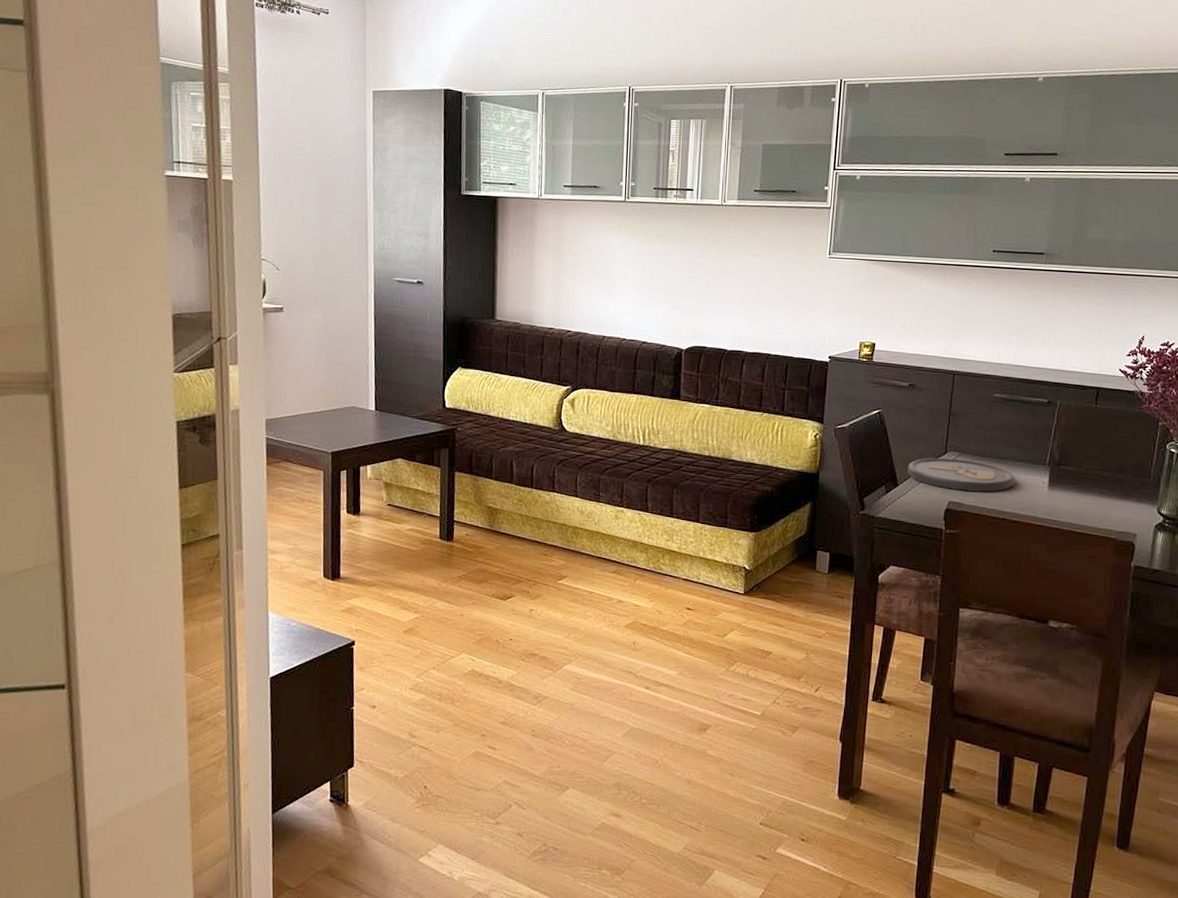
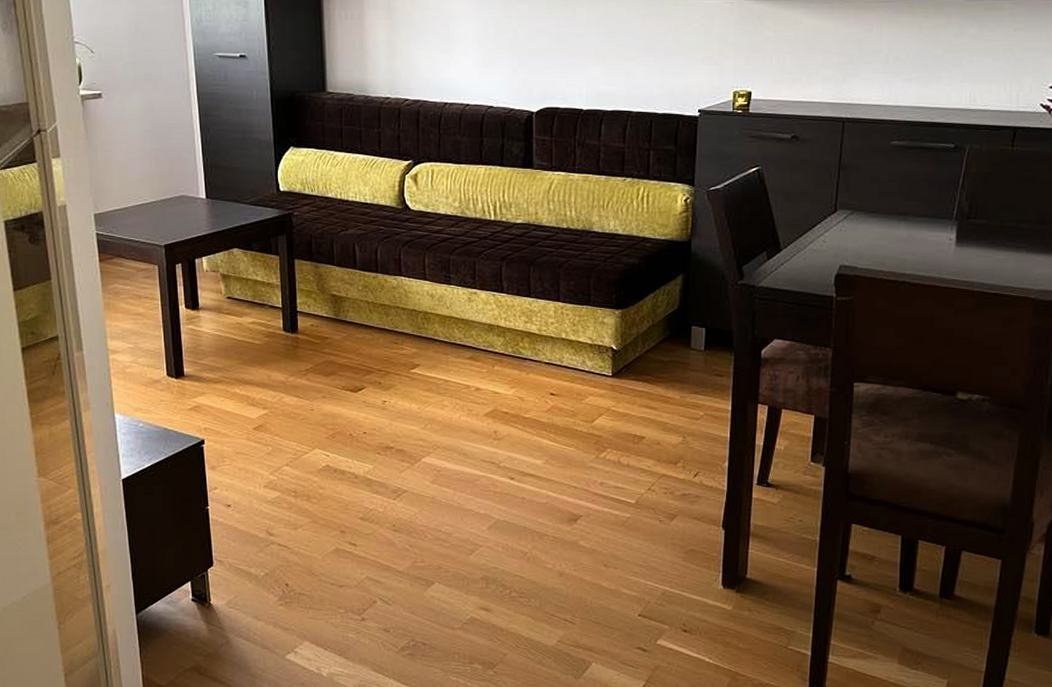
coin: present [907,458,1014,492] -> none [792,217,916,253]

